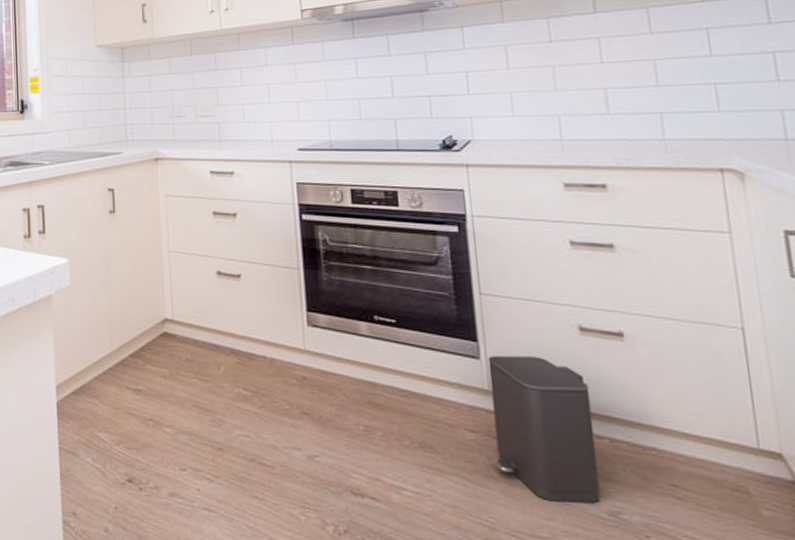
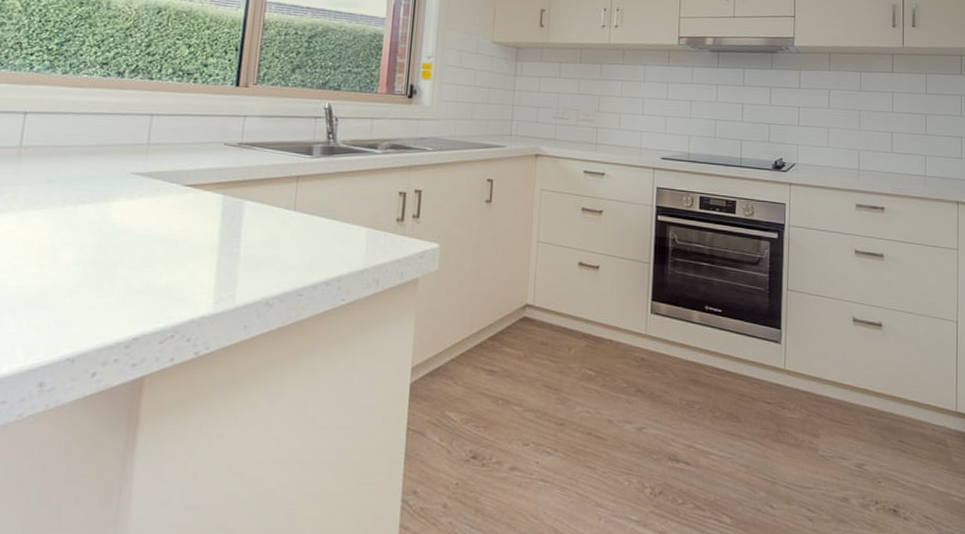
pedal bin: present [488,356,601,504] -> none [781,341,854,458]

